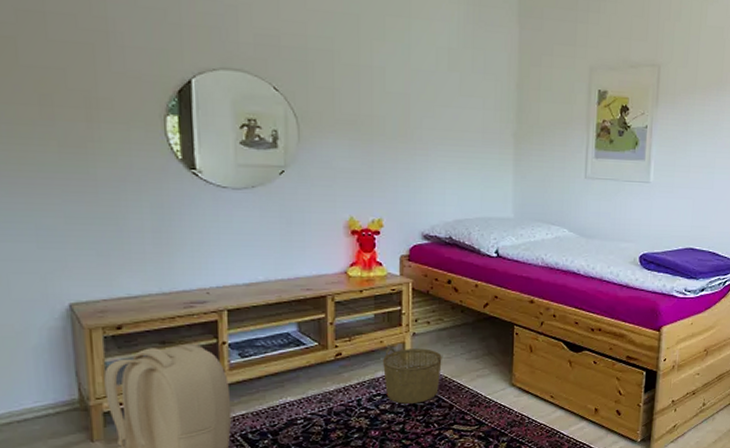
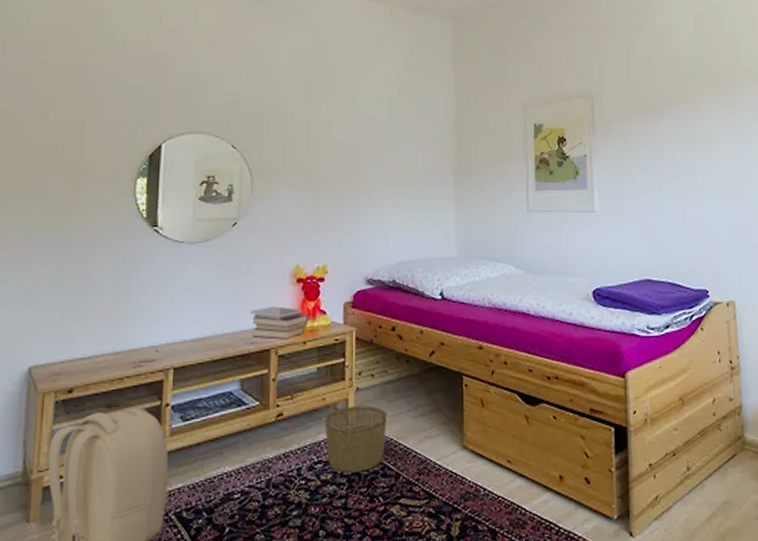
books: none [304,256,365,288] -> present [250,306,309,340]

